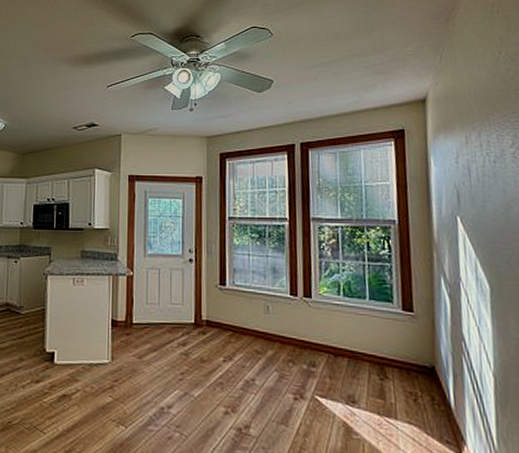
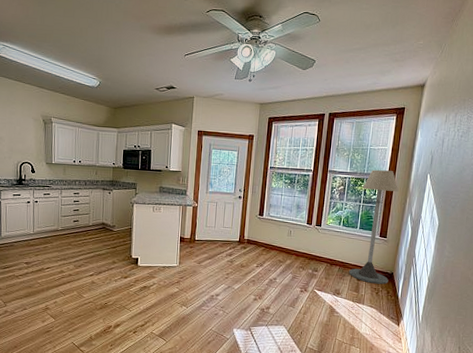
floor lamp: none [364,214,430,386] -> present [349,170,399,284]

